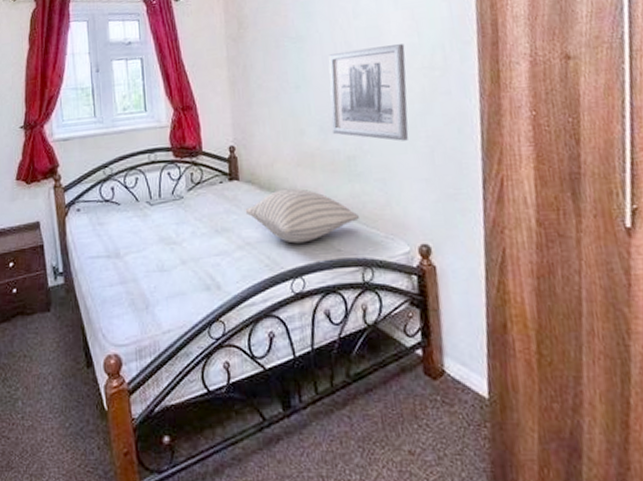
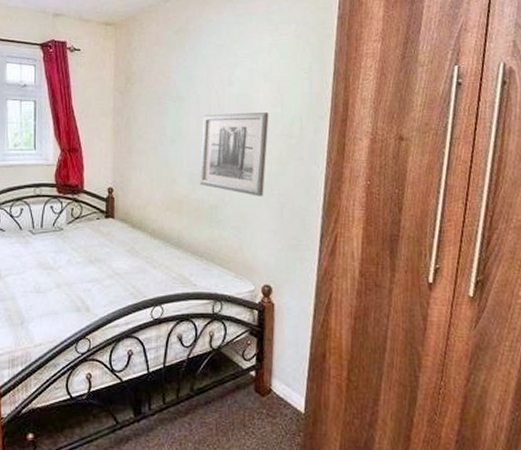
pillow: present [245,188,359,244] -> none [117,229,215,277]

